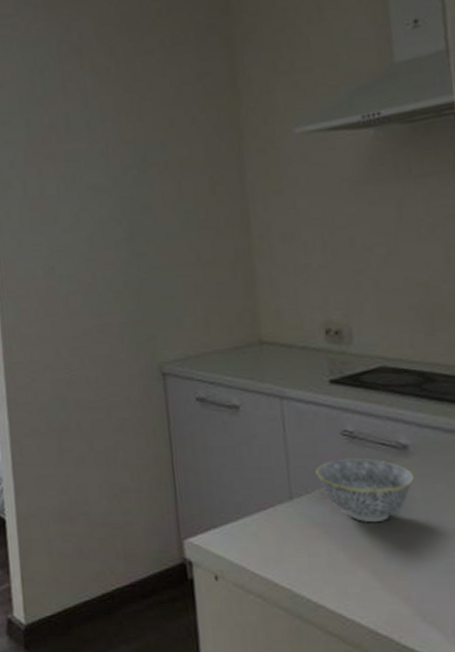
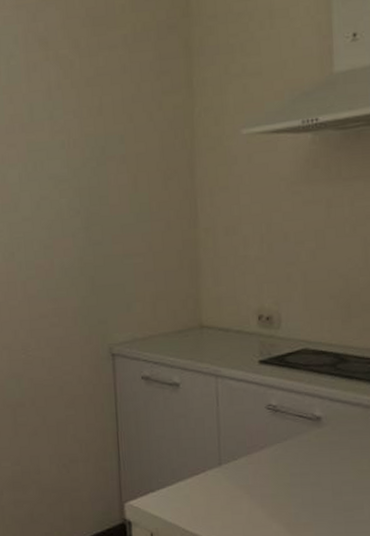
bowl: present [315,458,415,523] -> none [242,428,325,484]

